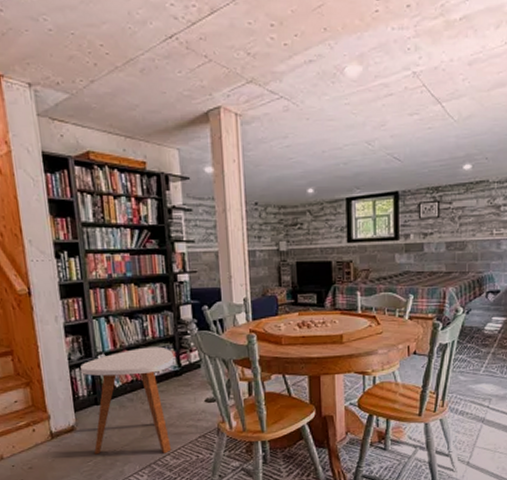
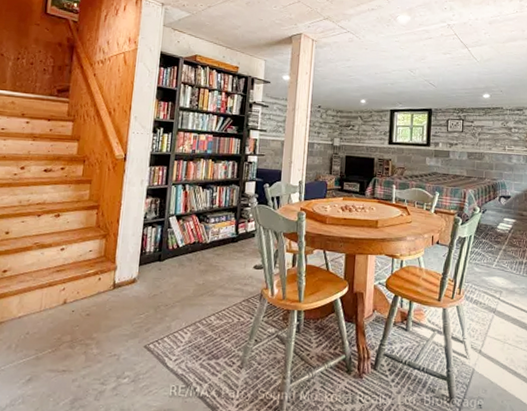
side table: present [80,346,174,455] -> none [148,214,234,314]

